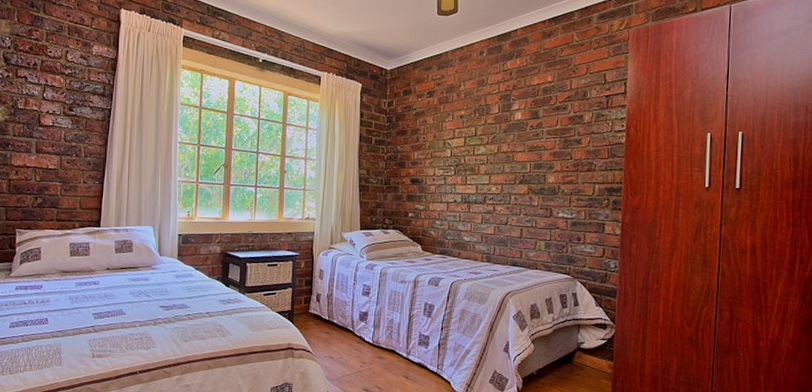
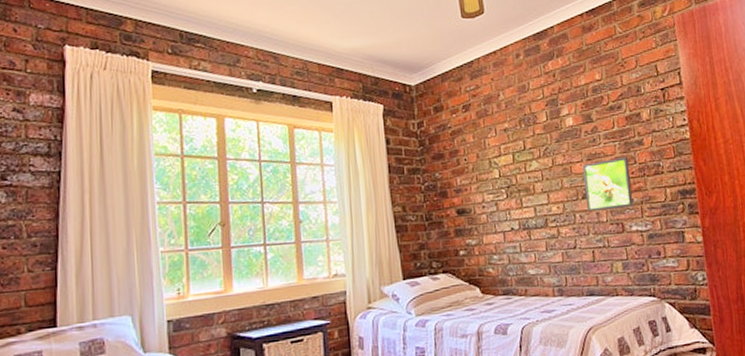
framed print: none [521,152,565,196] -> present [582,157,634,212]

